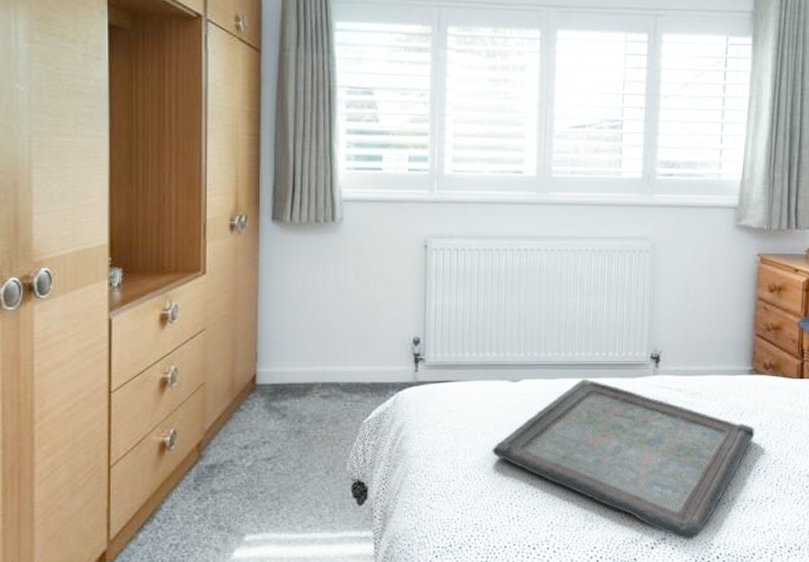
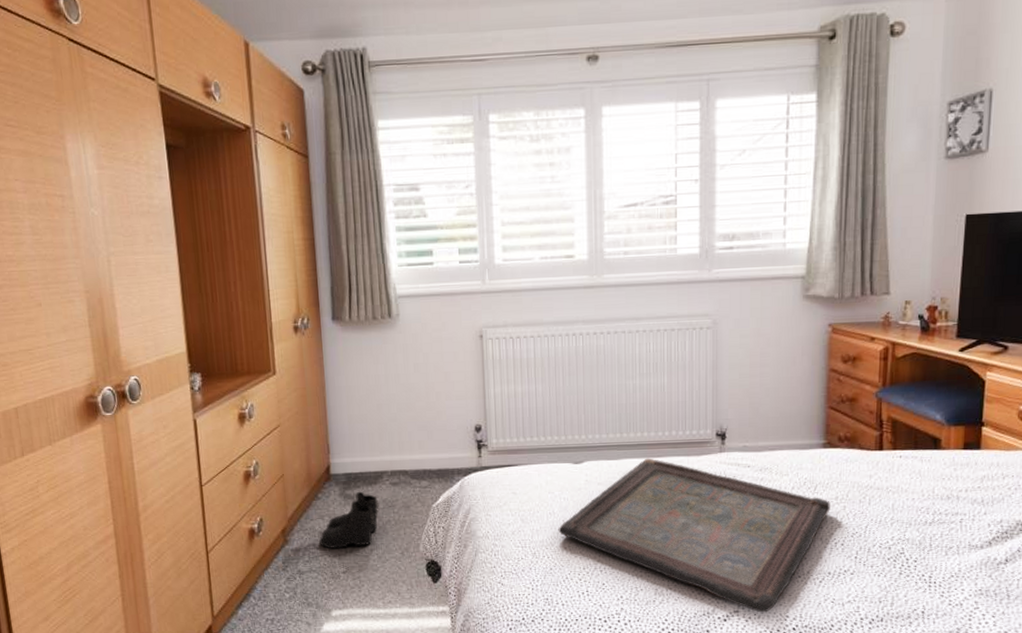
boots: none [238,403,306,467] -> present [319,491,380,549]

